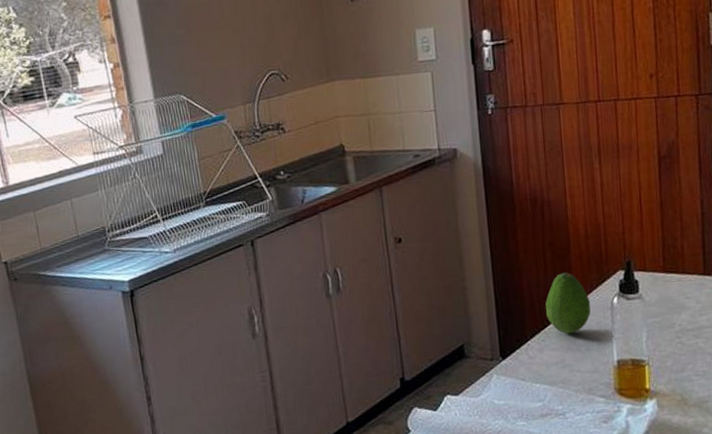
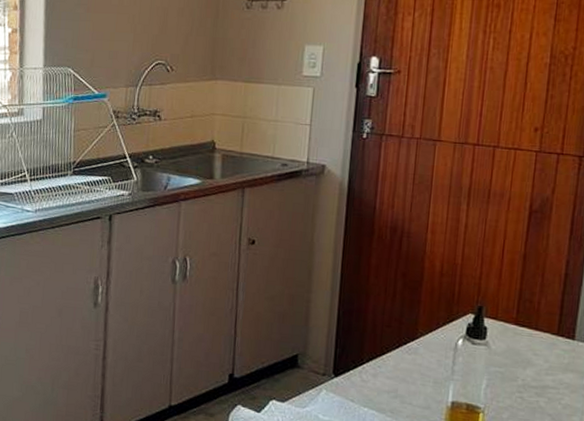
fruit: present [545,273,591,334] -> none [387,305,434,366]

